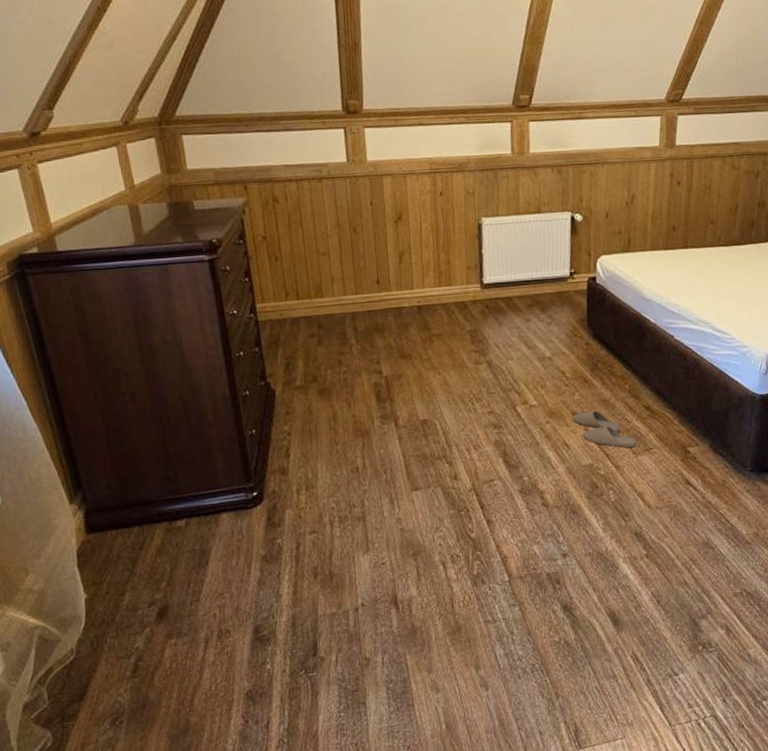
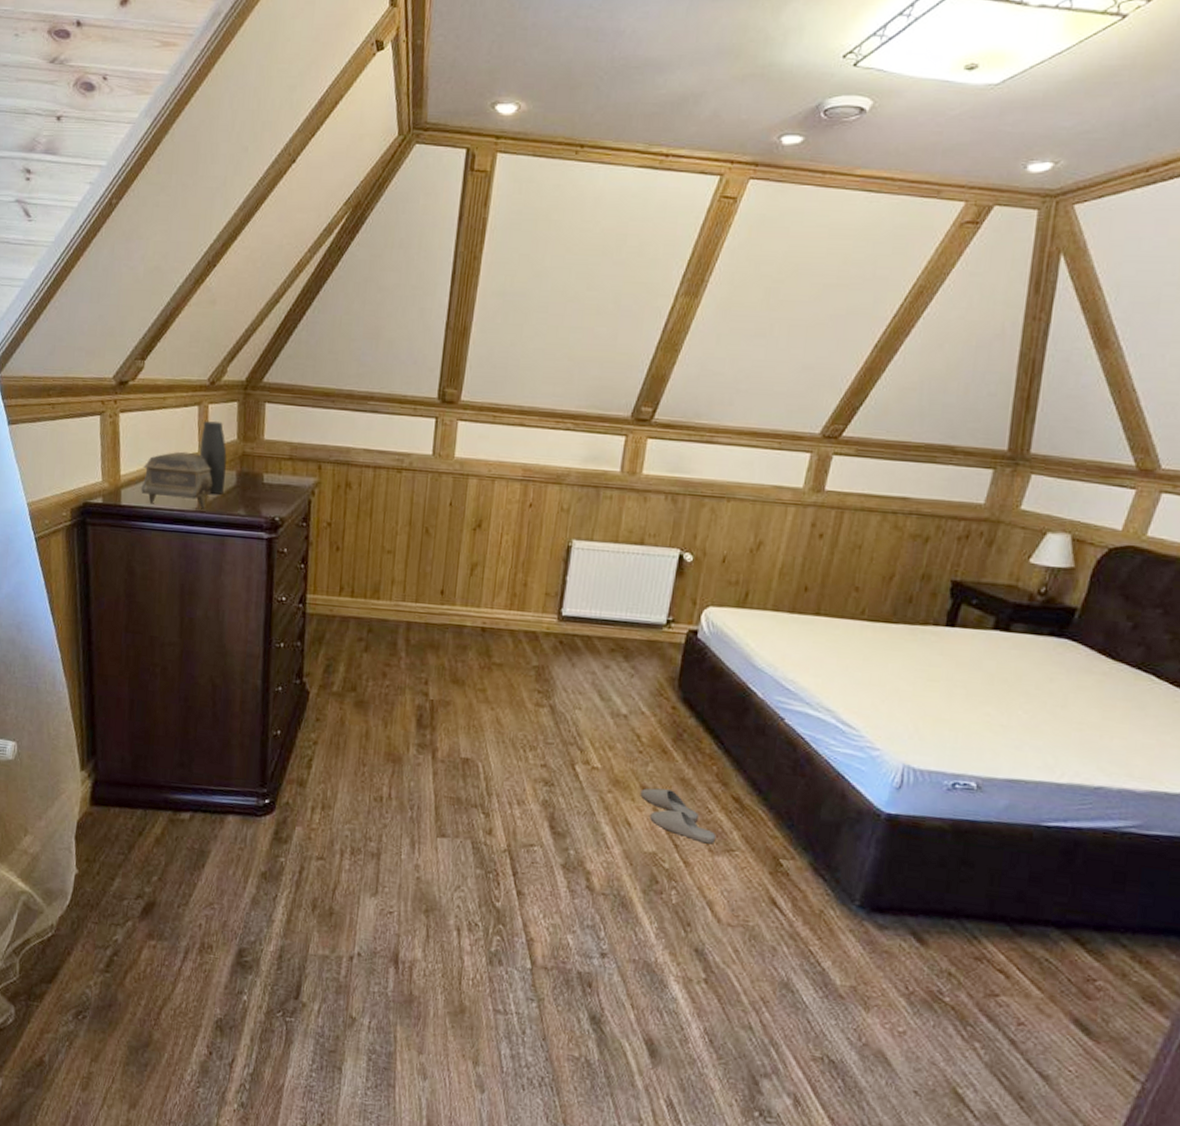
jewelry box: none [72,191,146,246] -> present [141,451,213,508]
vase: none [124,159,158,227] -> present [199,421,227,494]

